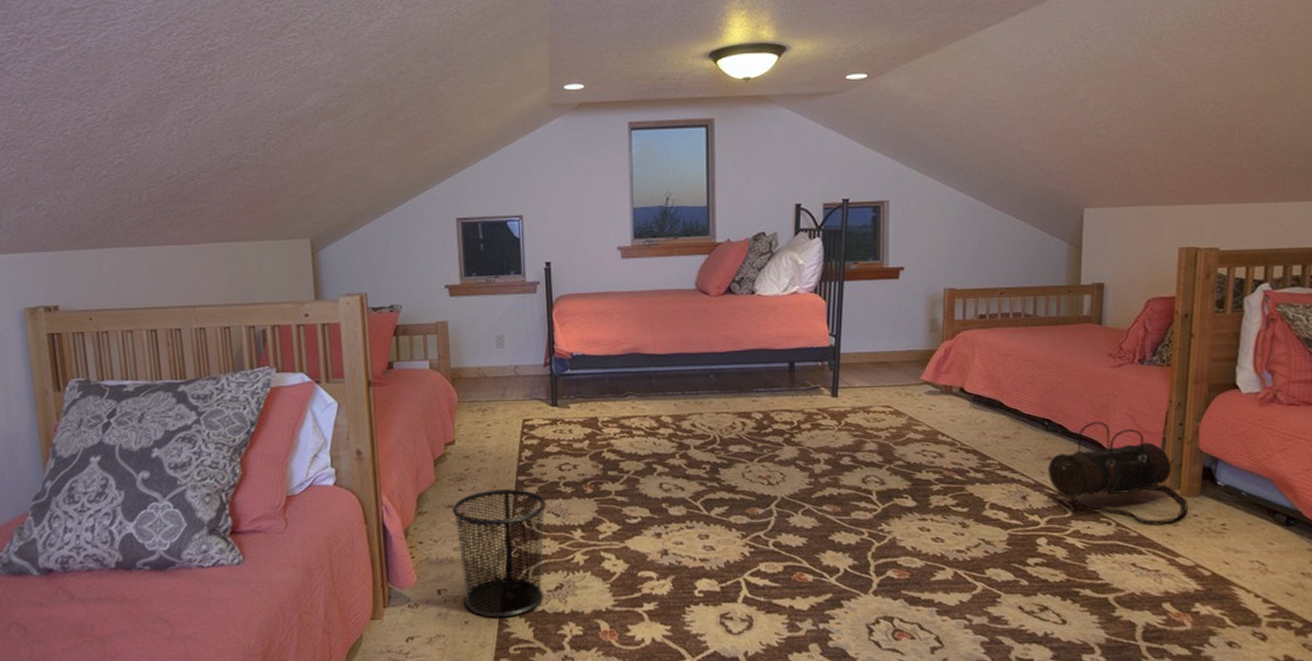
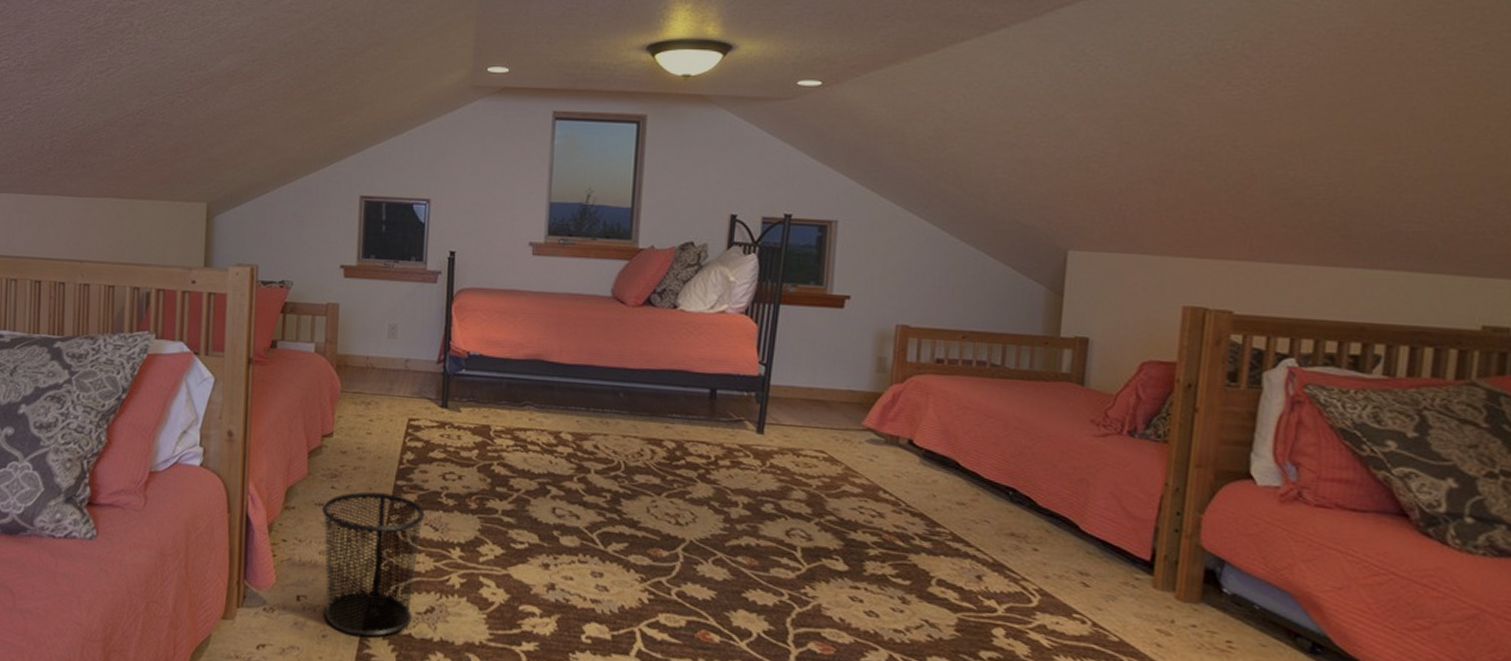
duffel bag: present [1048,421,1188,524] -> none [1010,497,1184,631]

